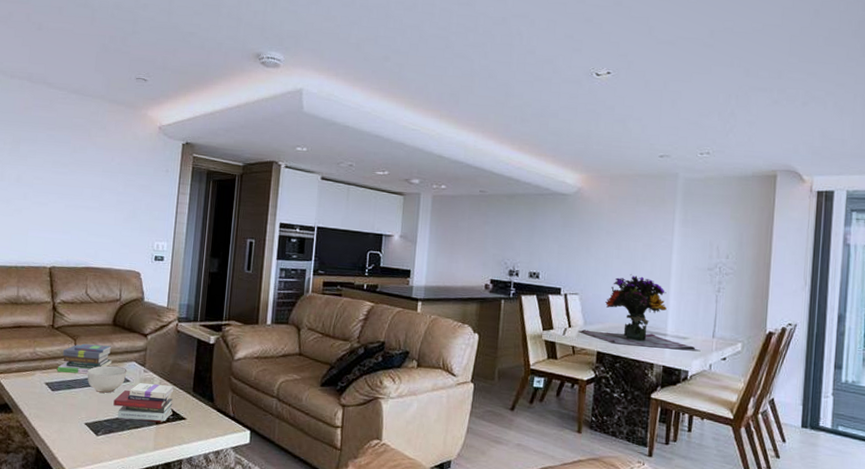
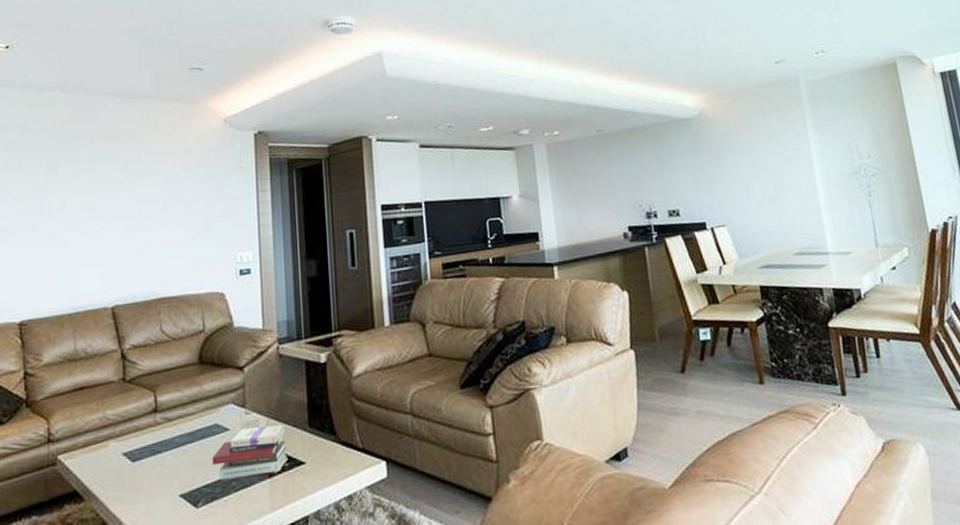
books: present [57,343,112,374] -> none [136,390,204,437]
bowl: present [87,365,127,393] -> none [174,413,224,452]
flower arrangement: present [579,274,701,352] -> none [735,193,868,274]

